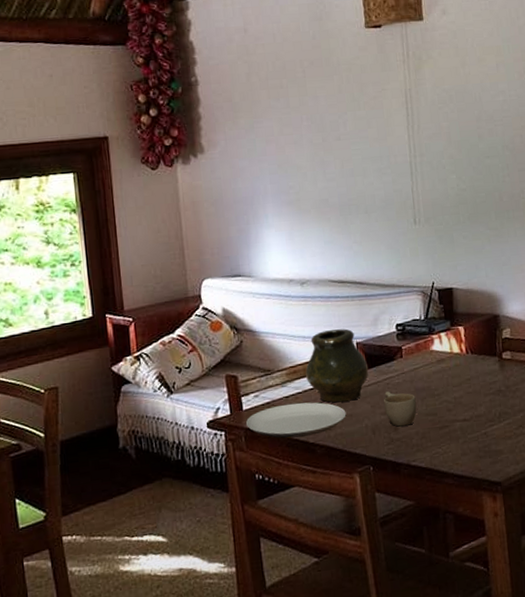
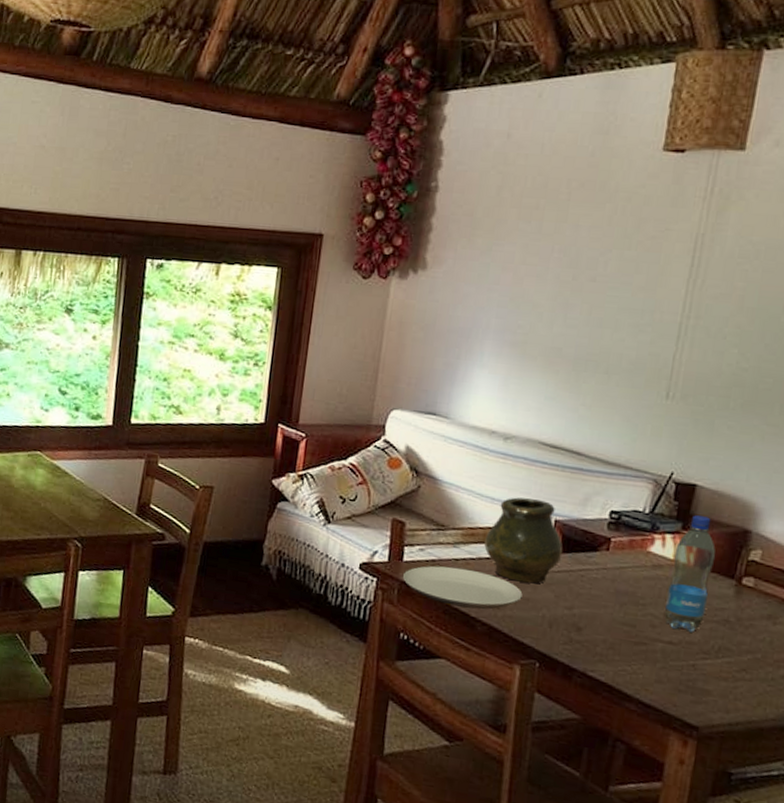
cup: present [383,391,417,427] -> none [570,584,614,630]
bottle: none [450,311,484,409] -> present [664,515,716,632]

